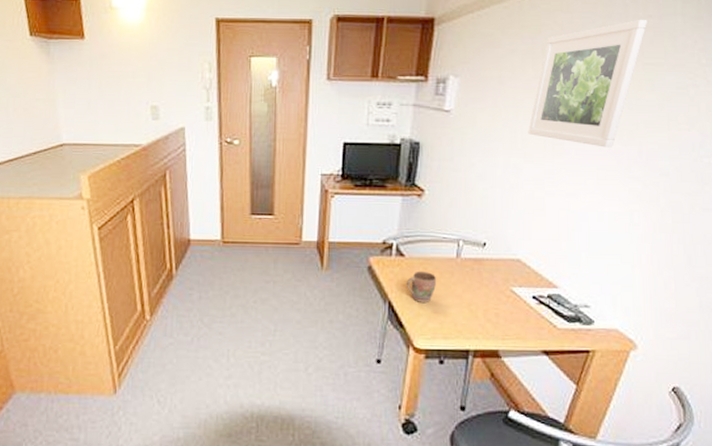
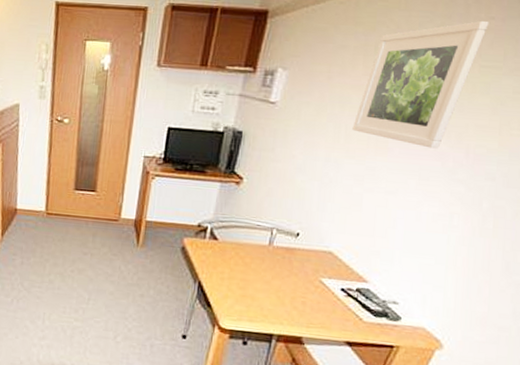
mug: present [407,271,436,302] -> none [217,255,247,286]

